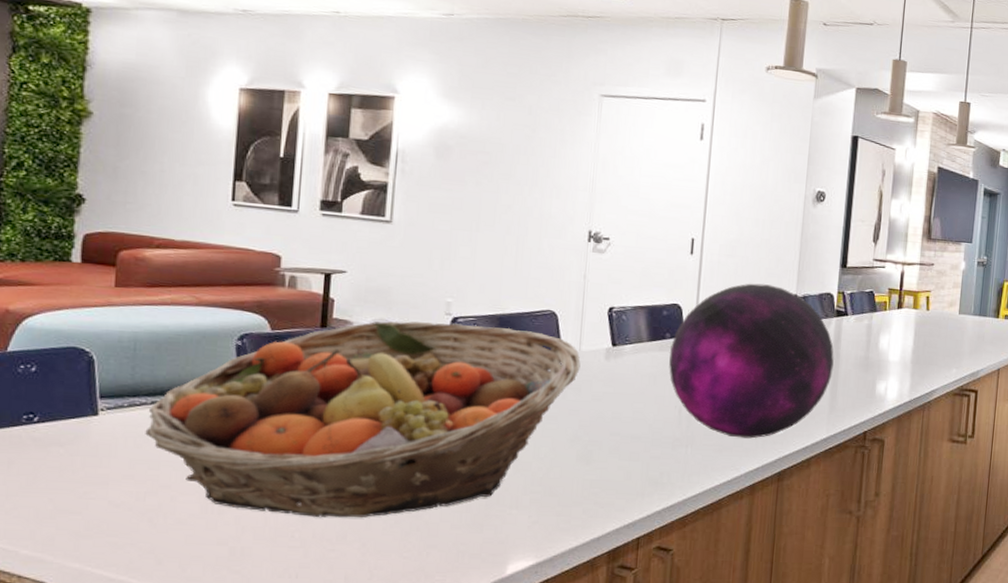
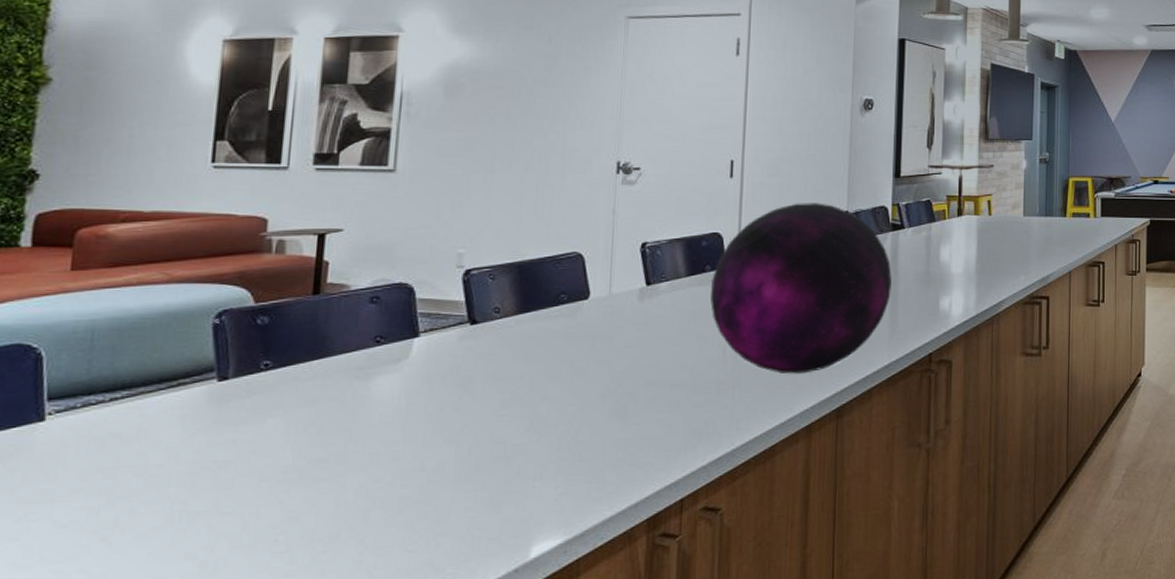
fruit basket: present [145,320,581,518] -> none [101,275,611,515]

